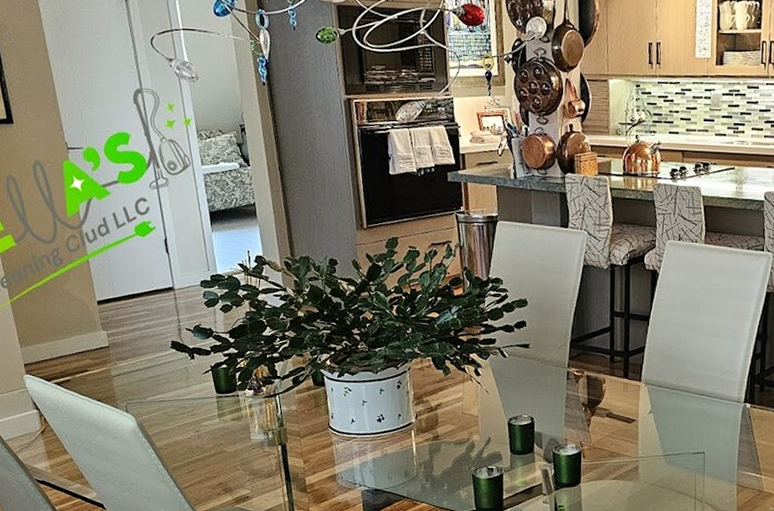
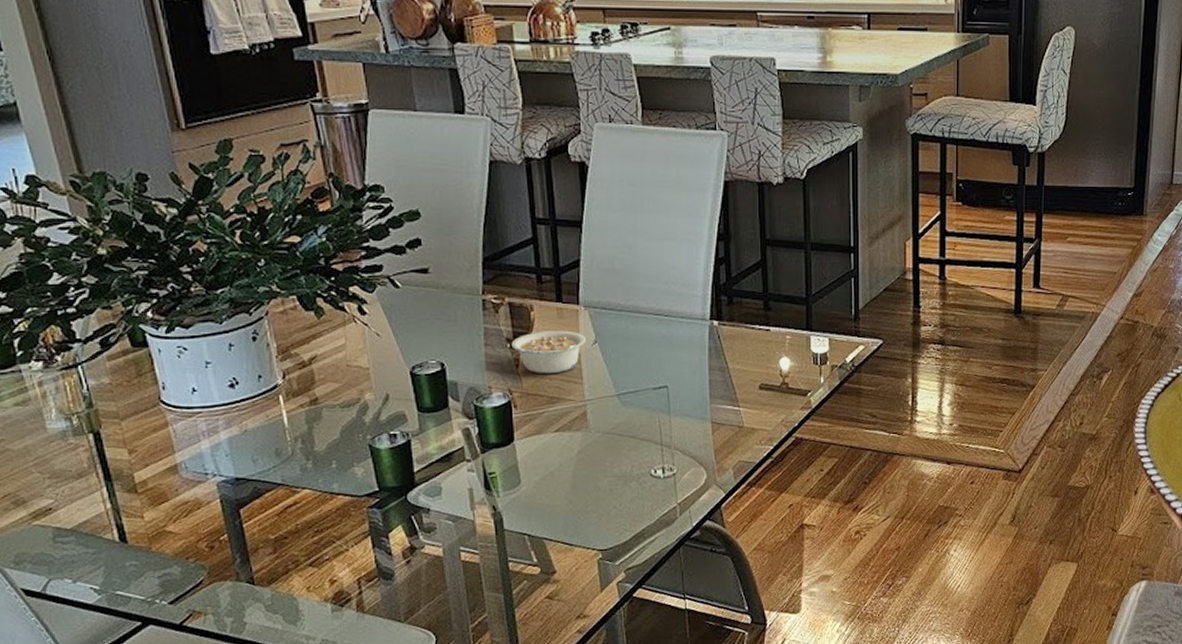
legume: none [586,400,643,434] -> present [511,330,585,373]

